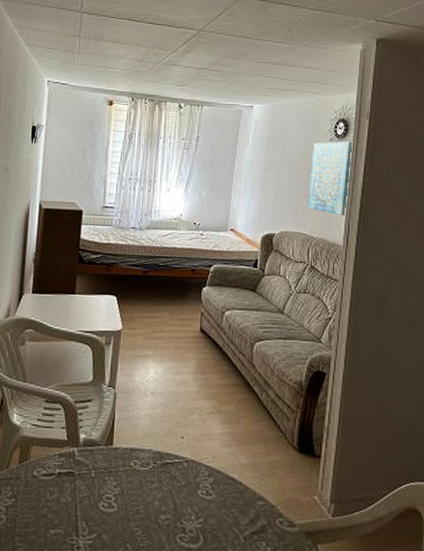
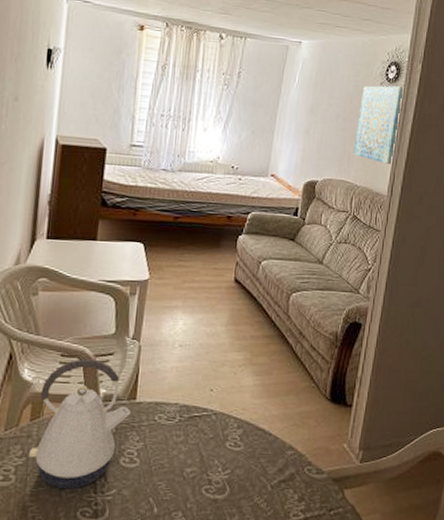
kettle: none [17,405,109,532] -> present [28,359,132,490]

